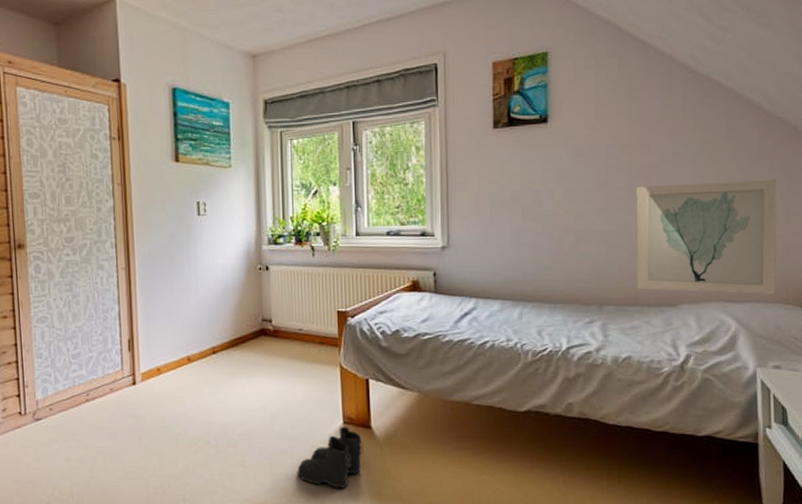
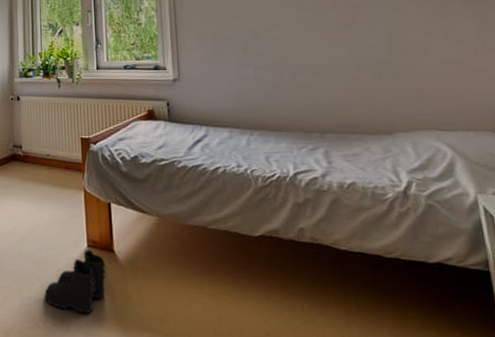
wall art: present [636,179,777,295] -> none [344,18,484,123]

